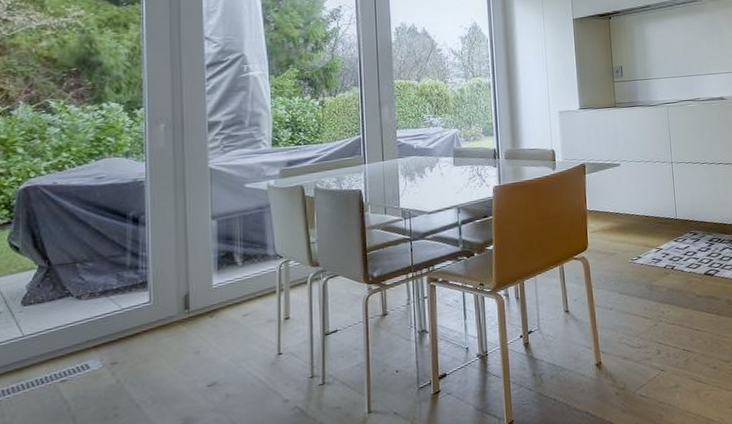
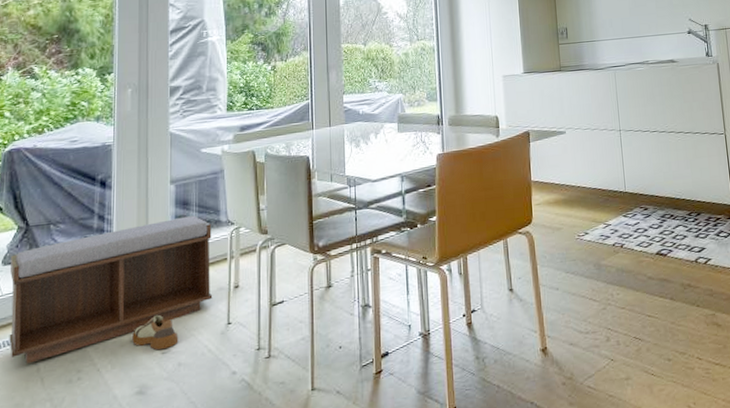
bench: none [30,250,262,404] -> present [9,215,213,364]
shoe: none [174,348,226,383] -> present [132,314,179,351]

